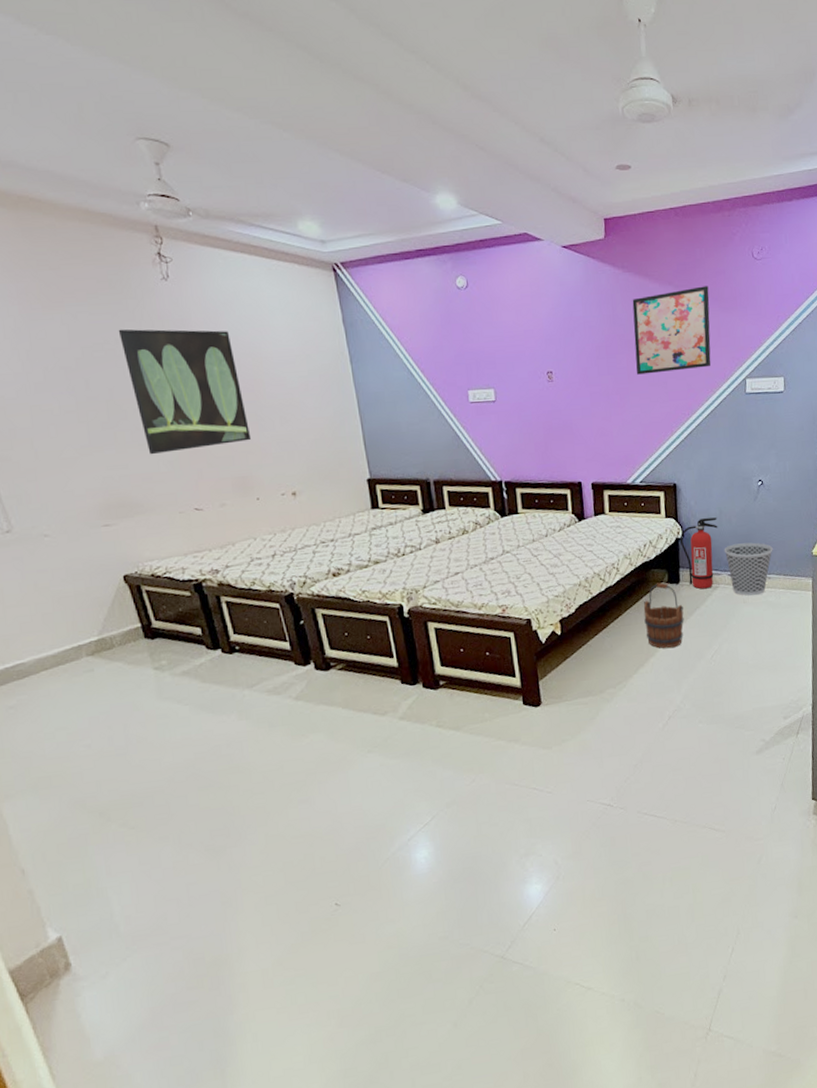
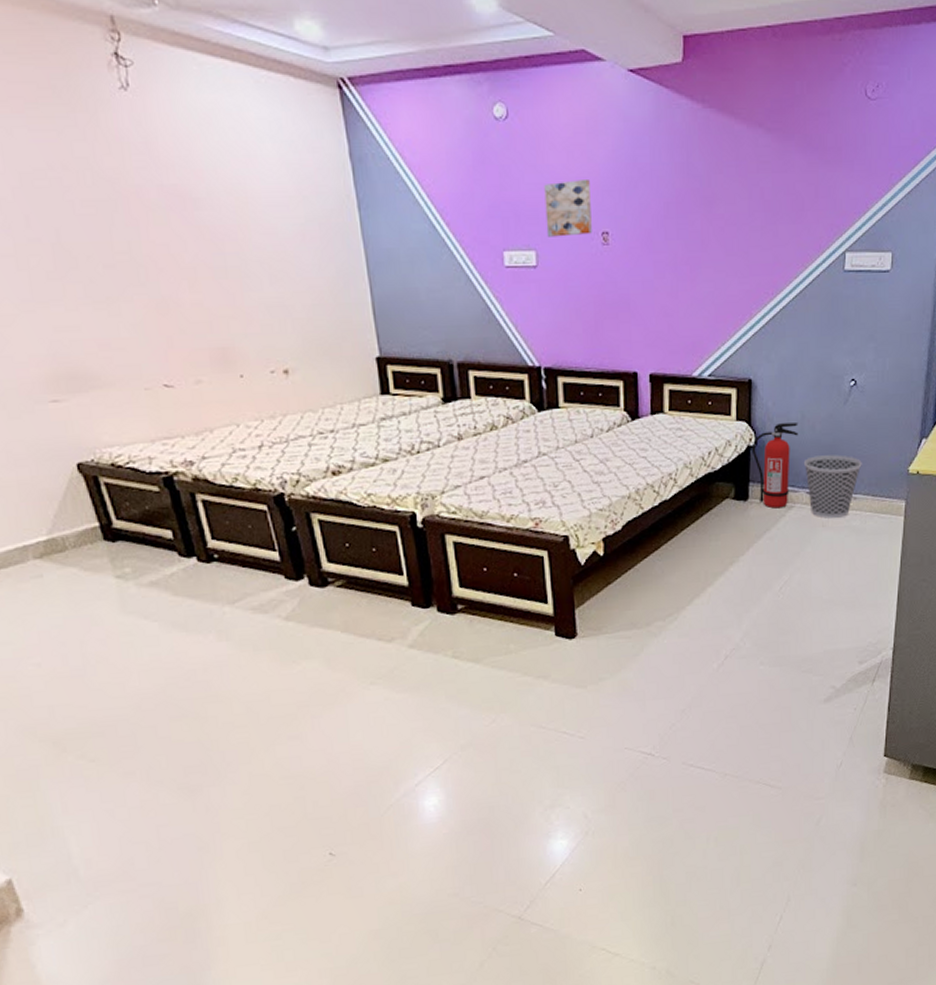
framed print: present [118,329,252,455] -> none [65,151,234,316]
wall art: none [499,332,539,378] -> present [544,180,592,237]
wall art: present [632,286,711,375] -> none [711,131,808,241]
wooden bucket: present [643,582,684,648] -> none [703,498,751,577]

